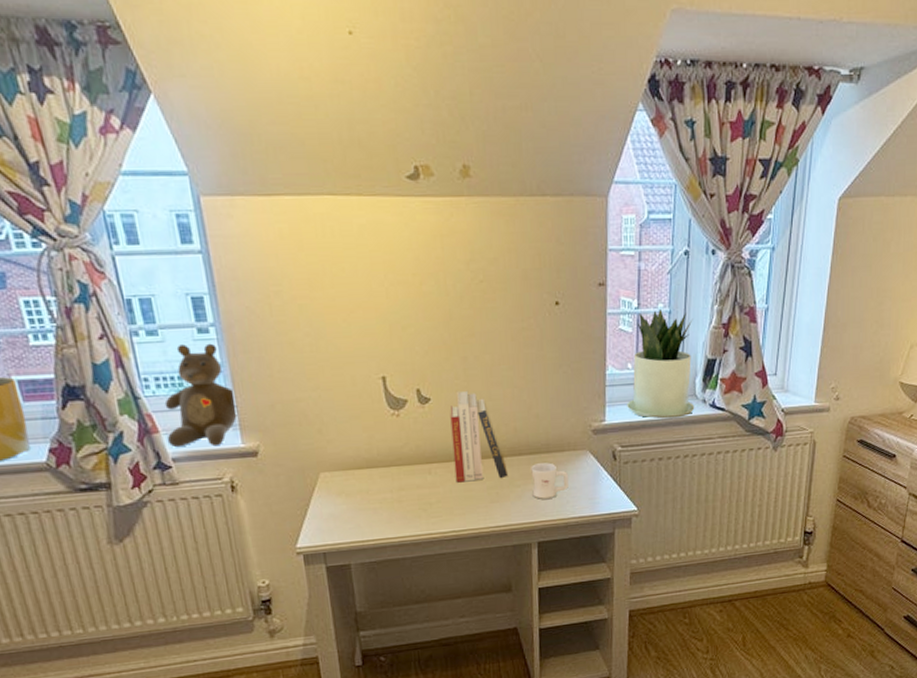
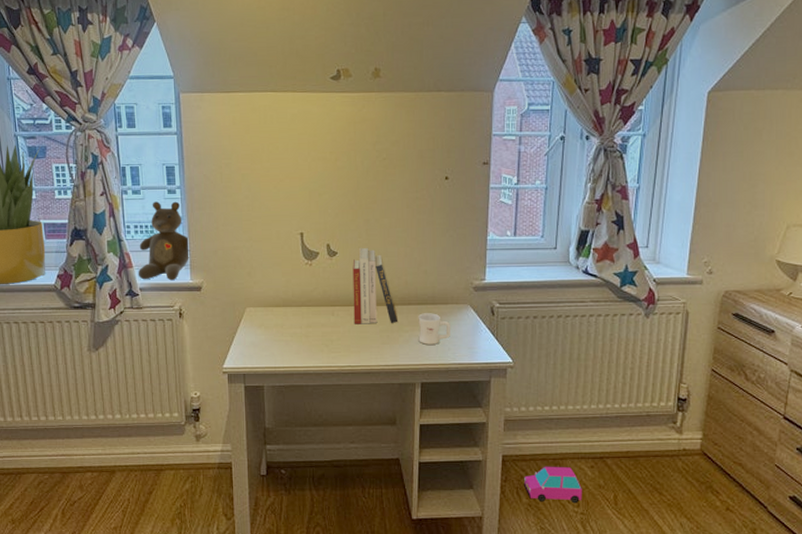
planter: present [627,308,695,419] -> none [505,185,569,281]
toy car: none [651,614,711,654] -> present [523,466,582,504]

